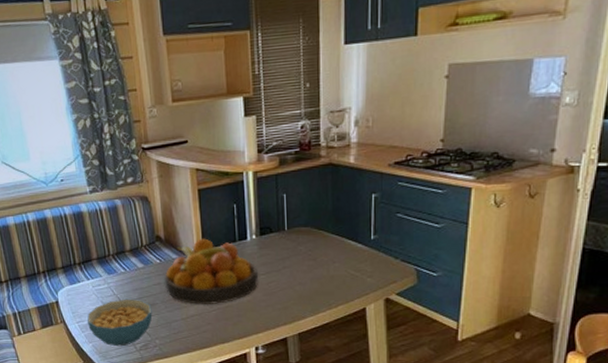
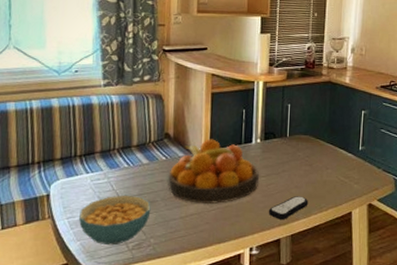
remote control: none [271,293,315,318] -> present [268,196,309,219]

